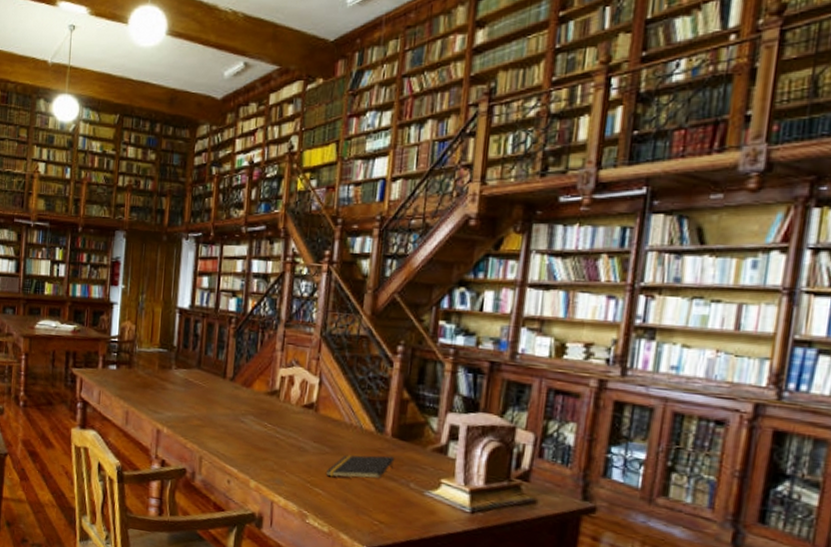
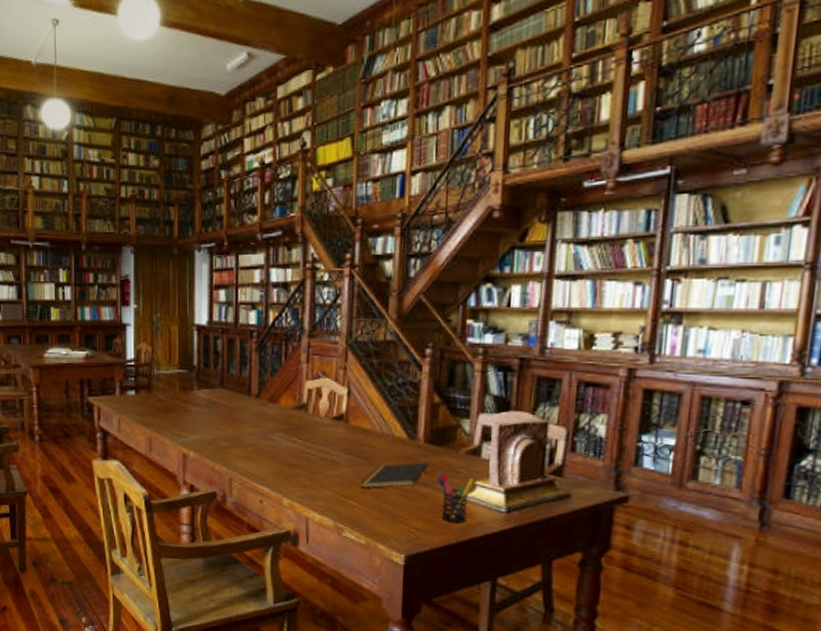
pen holder: none [402,468,439,520] -> present [437,473,473,523]

